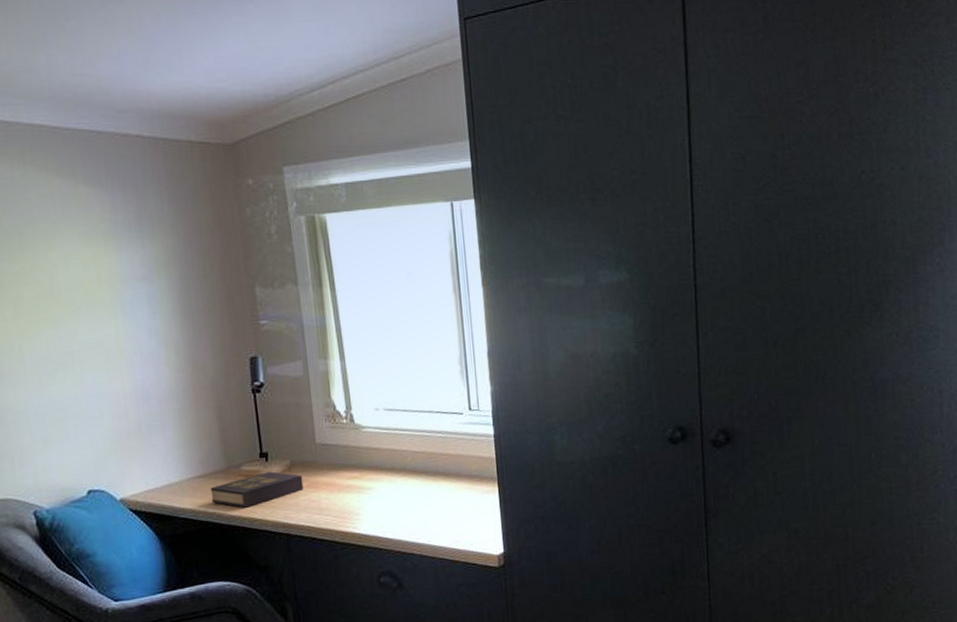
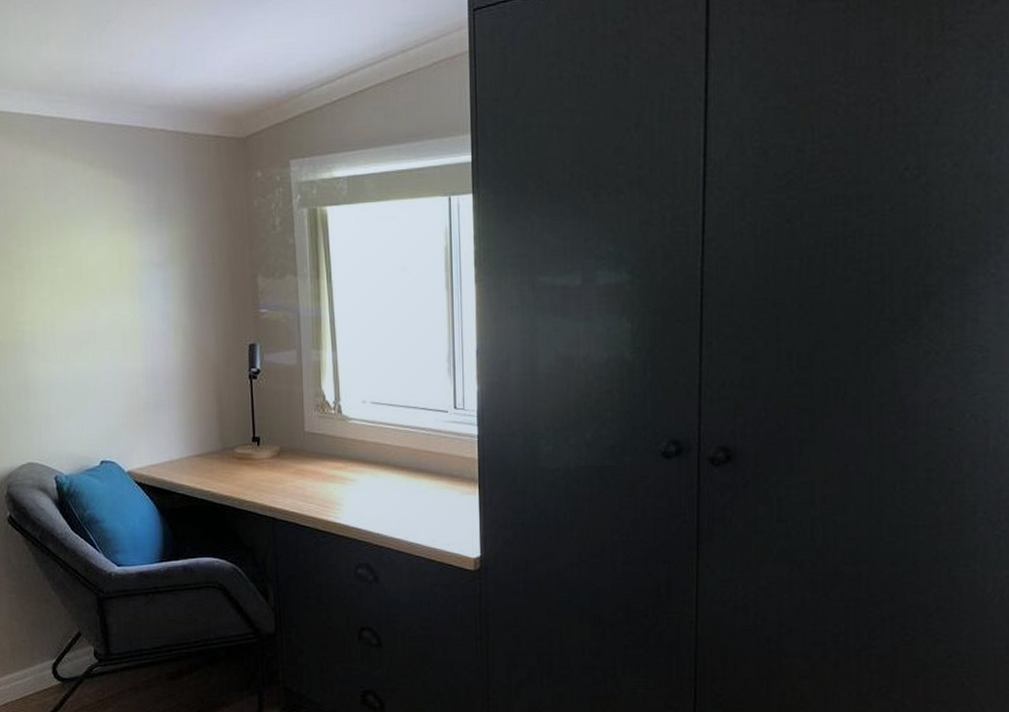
hardback book: present [210,471,304,508] -> none [206,456,291,489]

